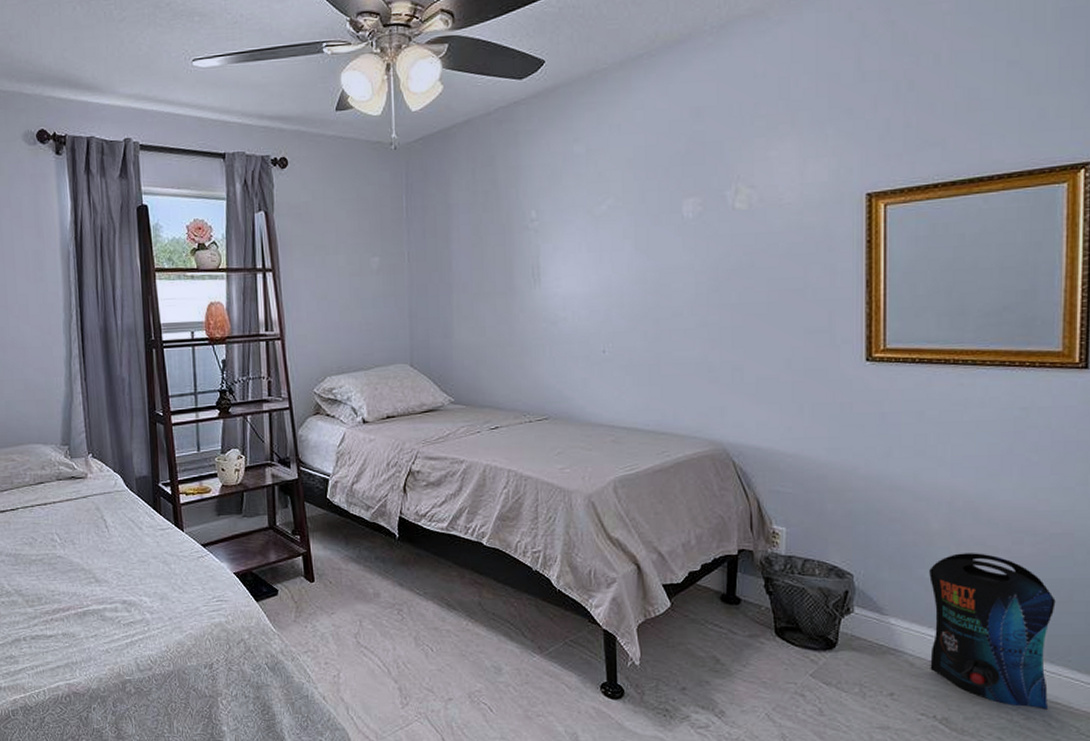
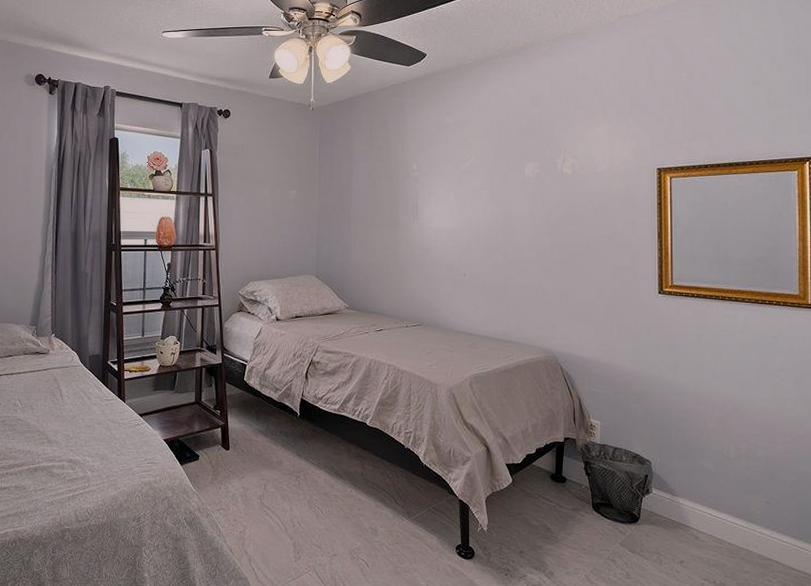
pouch: present [929,553,1056,710] -> none [708,448,802,579]

